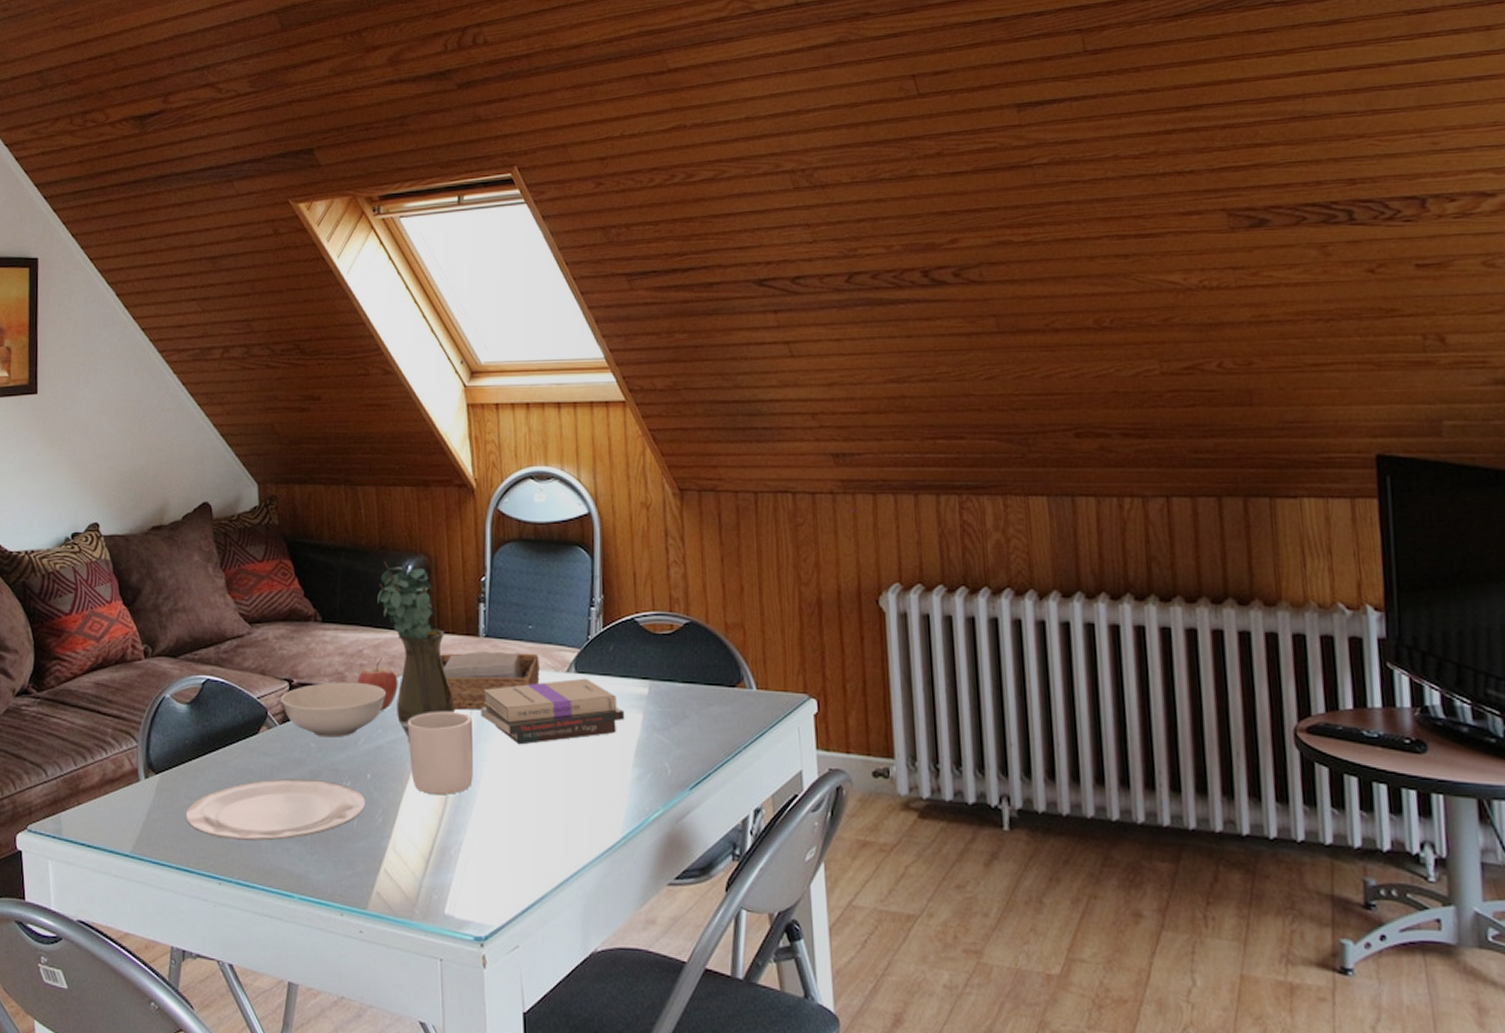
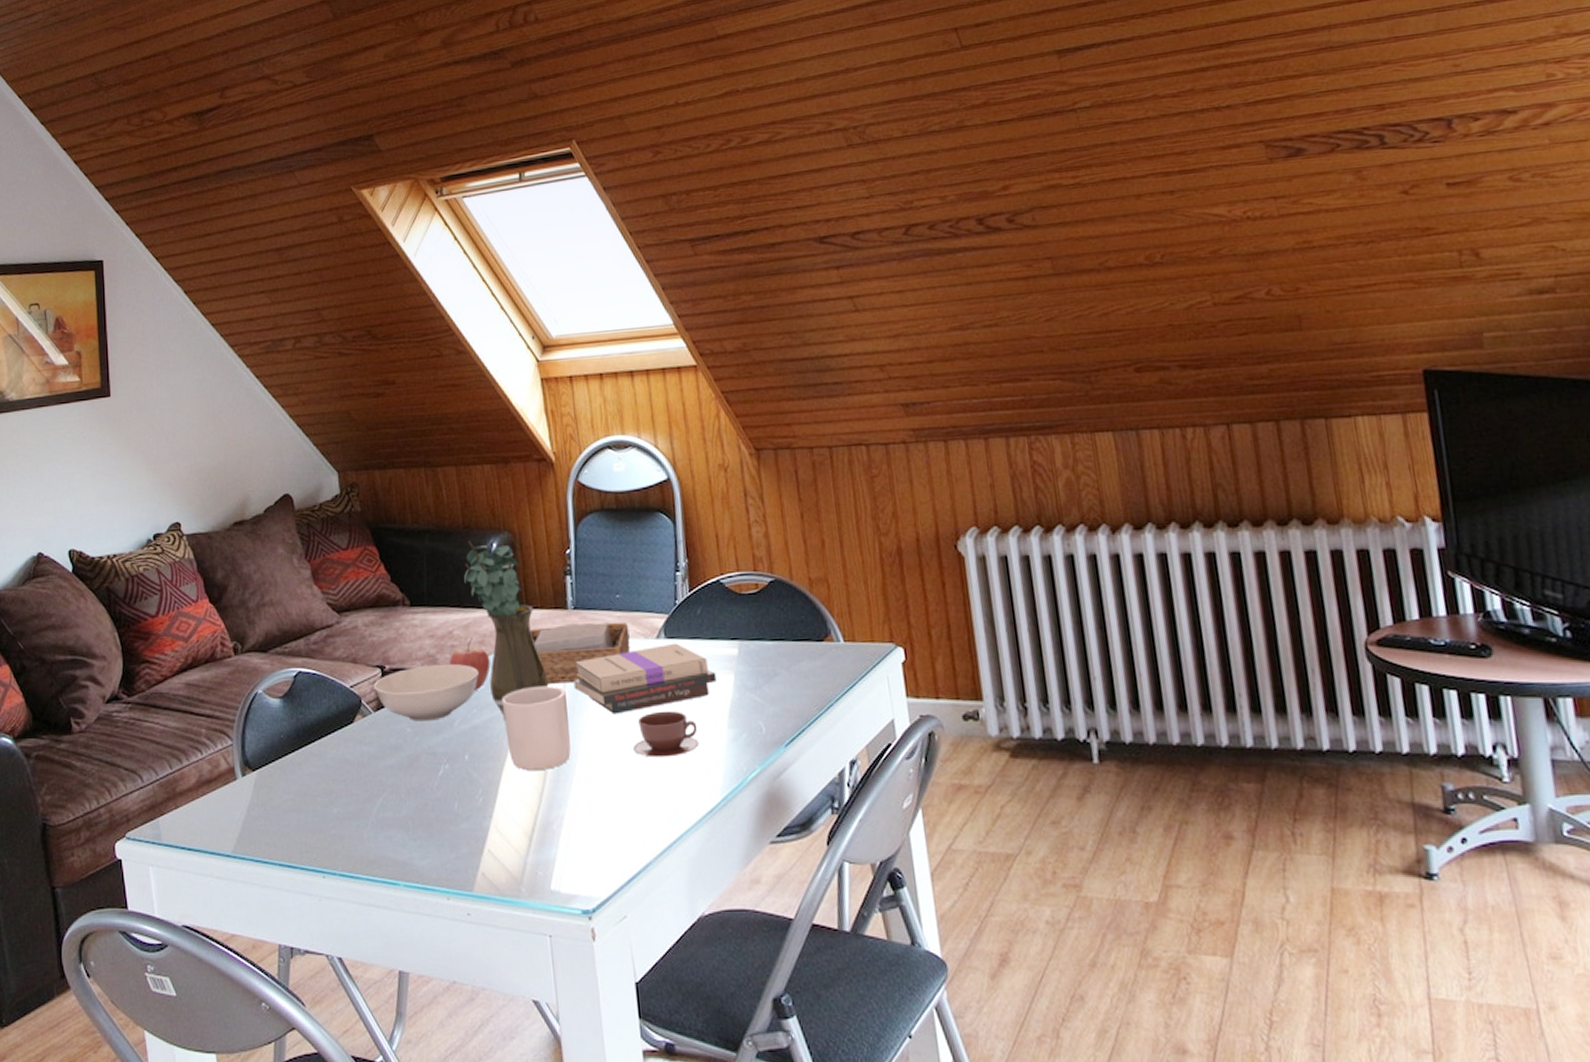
plate: present [185,779,365,841] -> none [285,765,465,831]
teacup: none [536,745,603,791] -> present [633,710,699,758]

